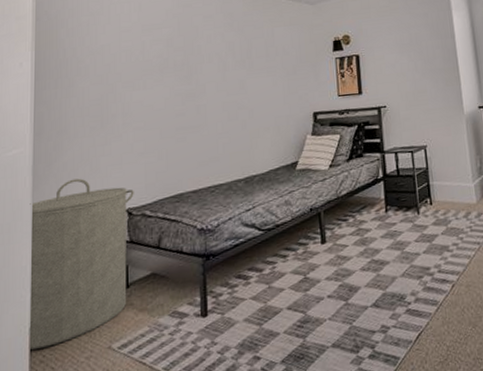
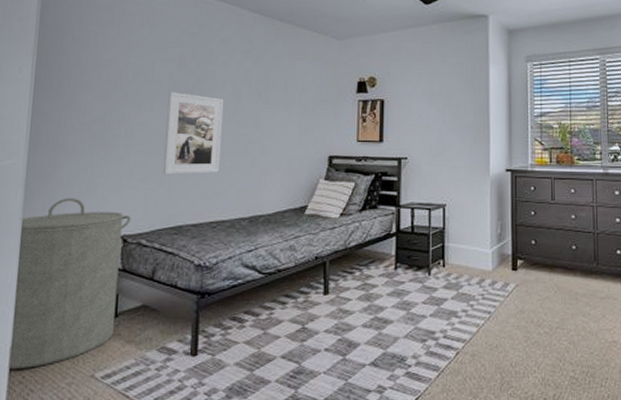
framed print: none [160,69,213,147] -> present [162,92,224,175]

